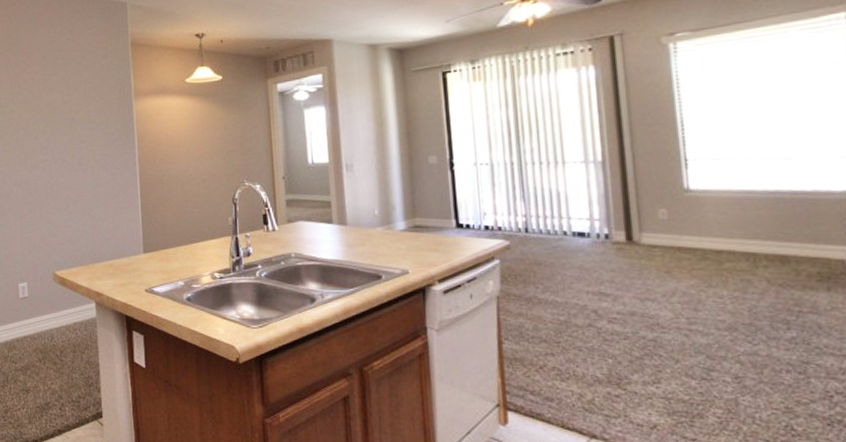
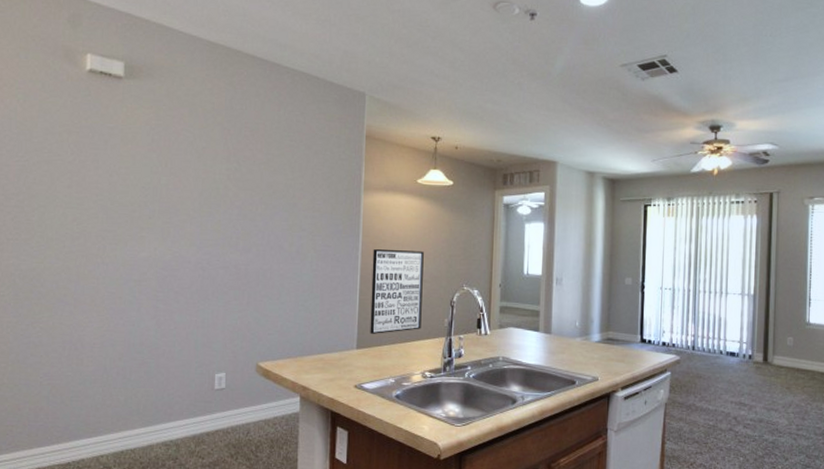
wall art: none [149,150,205,237] -> present [370,249,424,334]

